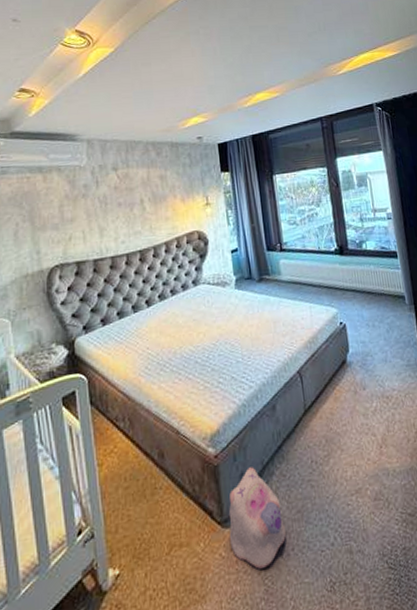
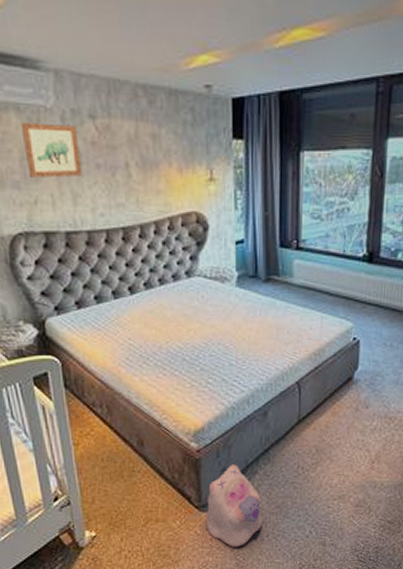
wall art: none [61,176,108,219] -> present [20,122,83,178]

